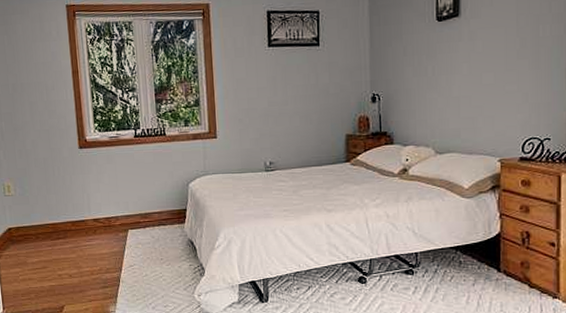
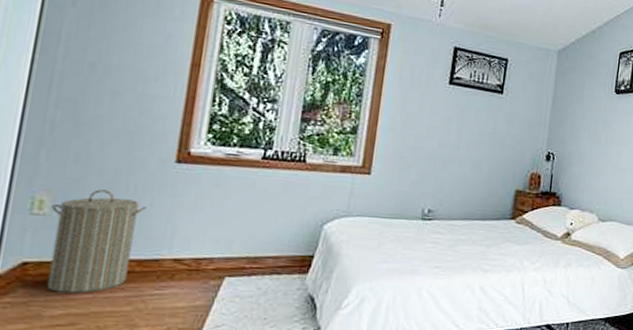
laundry hamper: none [15,174,69,247] -> present [46,189,147,293]

